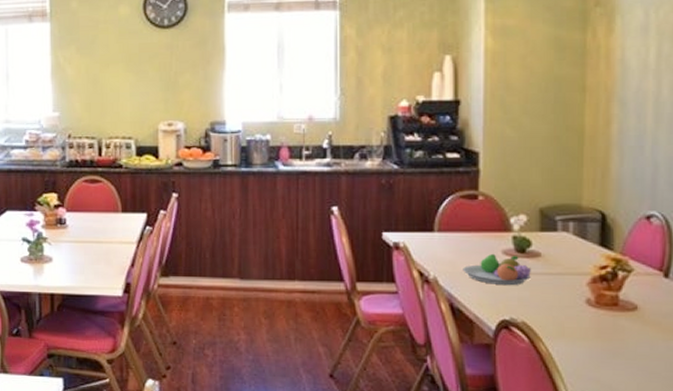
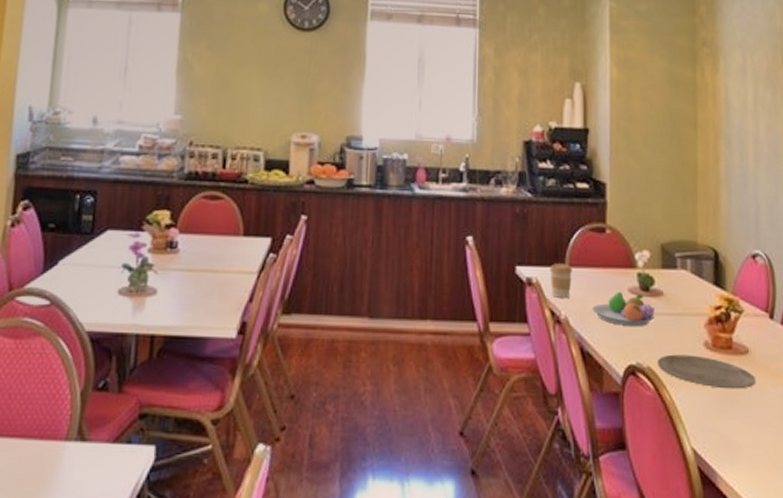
coffee cup: none [417,229,441,260] -> present [549,263,572,298]
plate: none [532,310,645,343] -> present [657,354,756,389]

